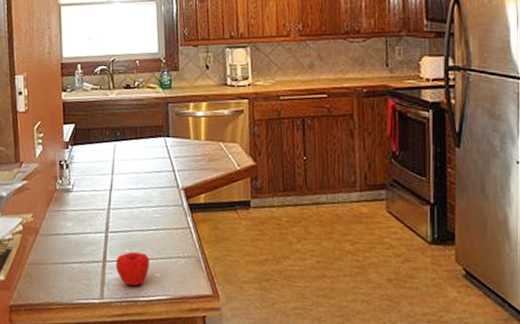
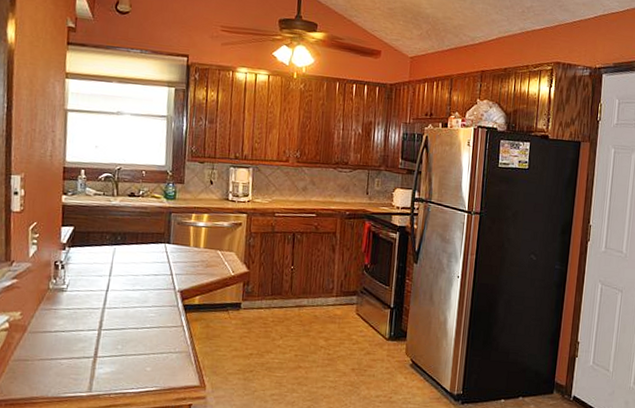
apple: present [115,251,150,286] -> none [106,347,142,379]

